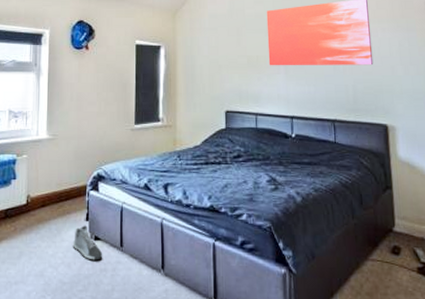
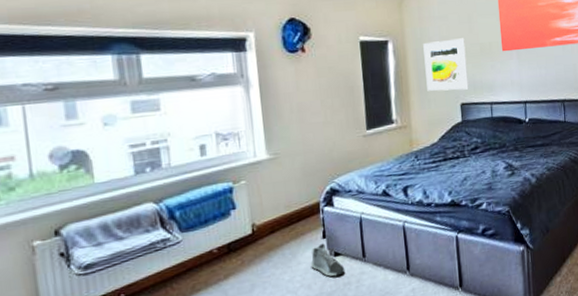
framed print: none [193,49,234,98] -> present [423,38,469,91]

